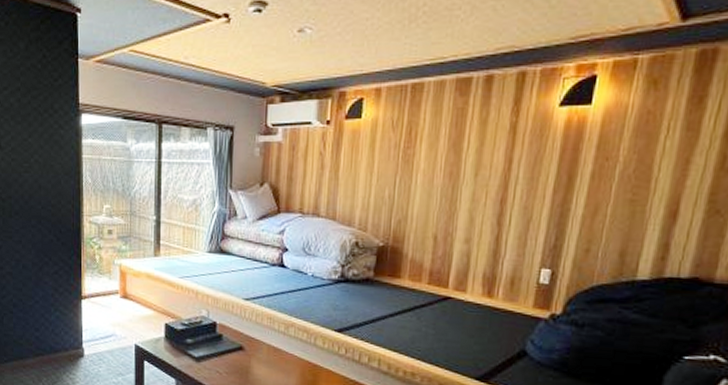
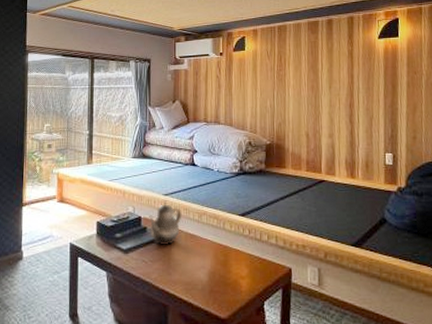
teapot: none [225,305,265,357] -> present [149,200,182,245]

